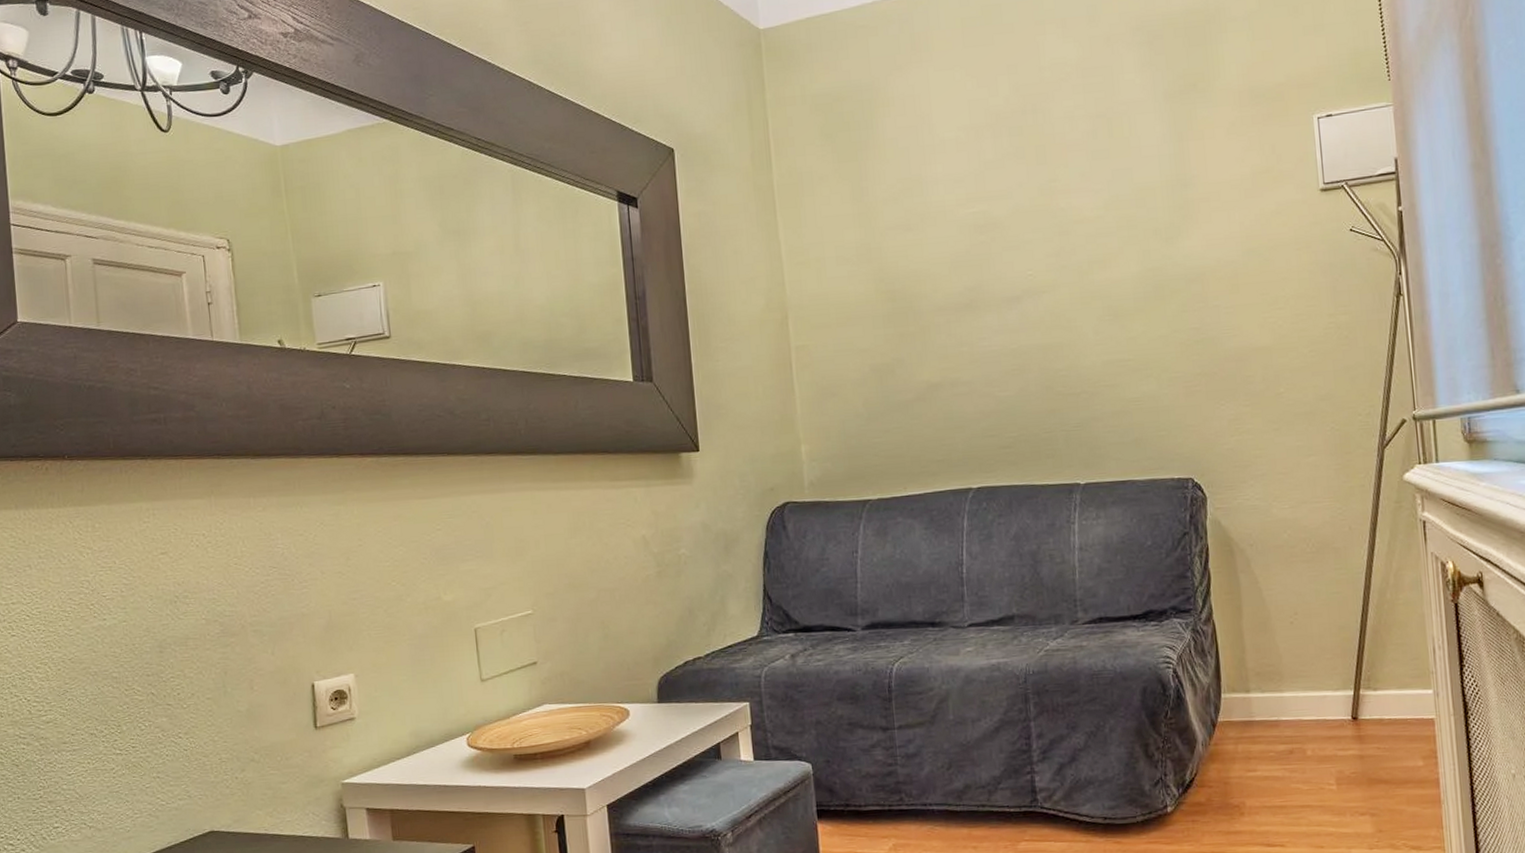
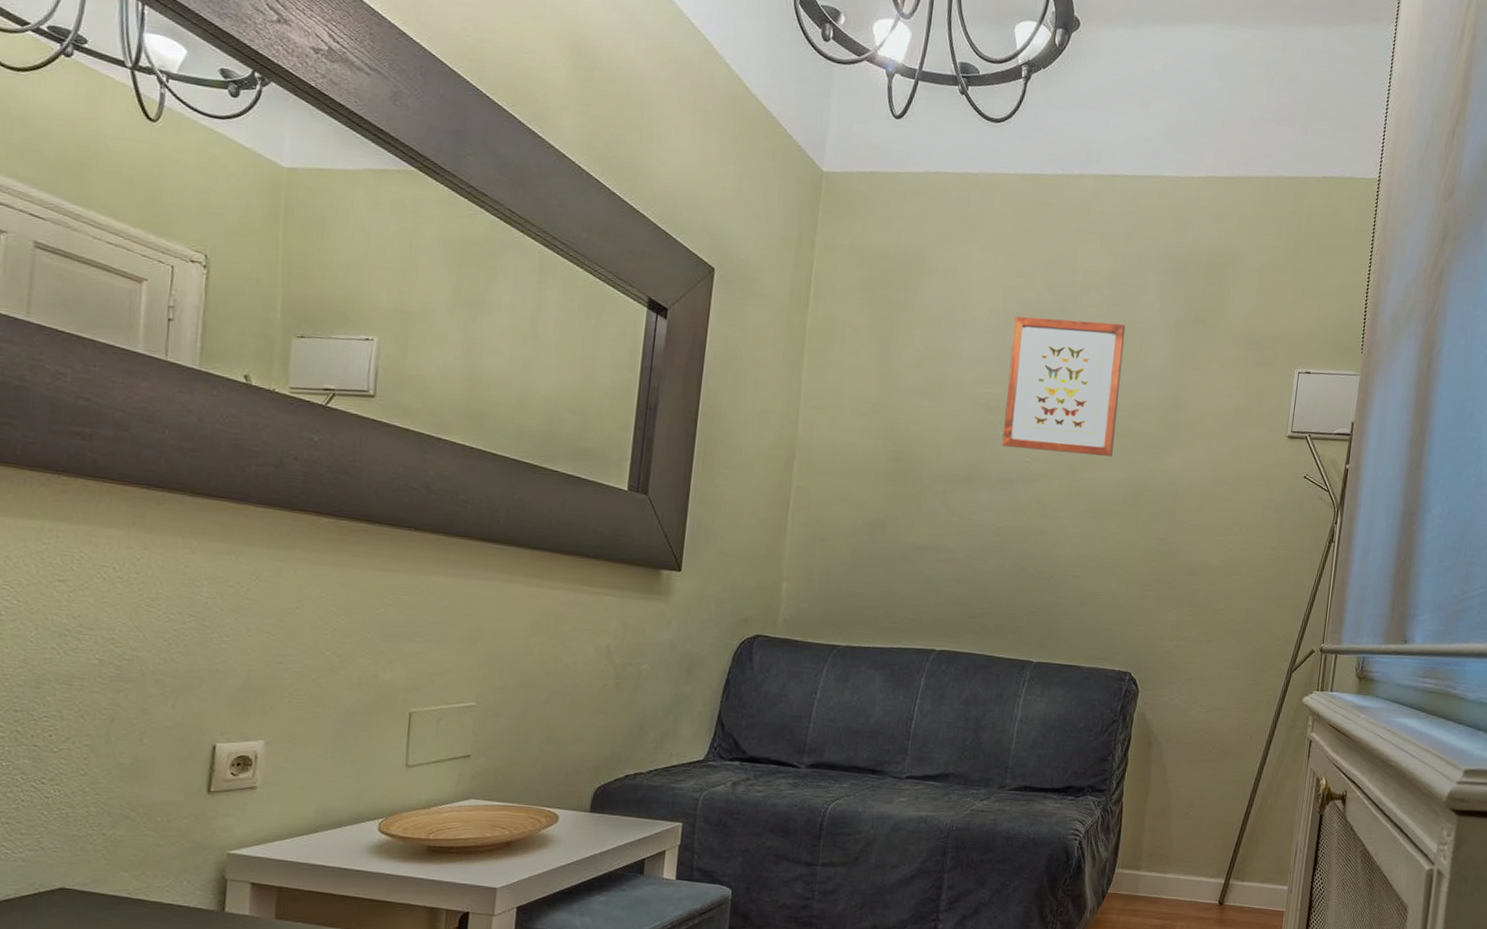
wall art: none [986,110,1122,265] -> present [1002,316,1126,457]

